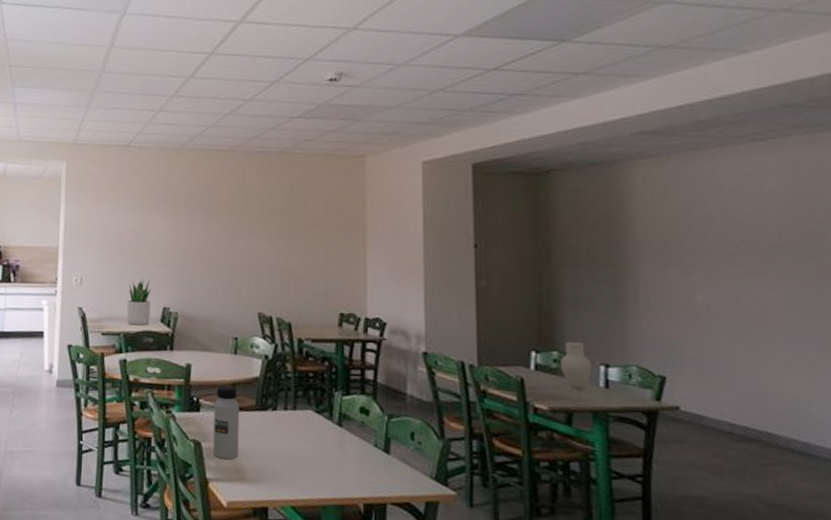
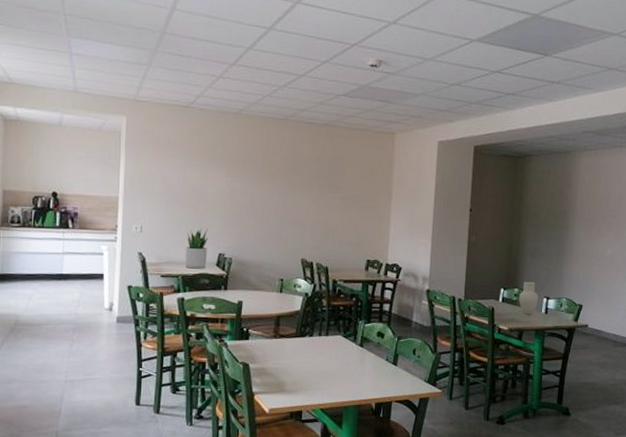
water bottle: present [214,385,240,460] -> none [259,318,283,377]

